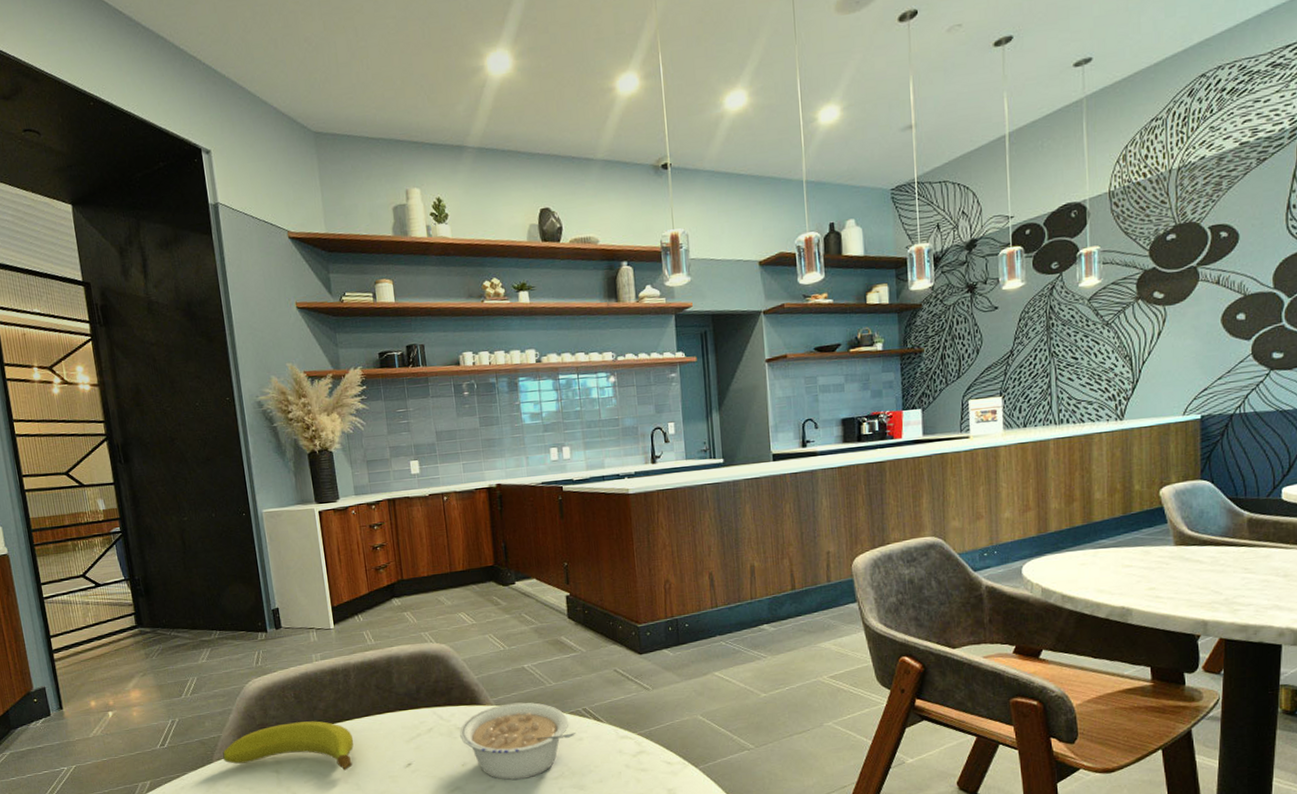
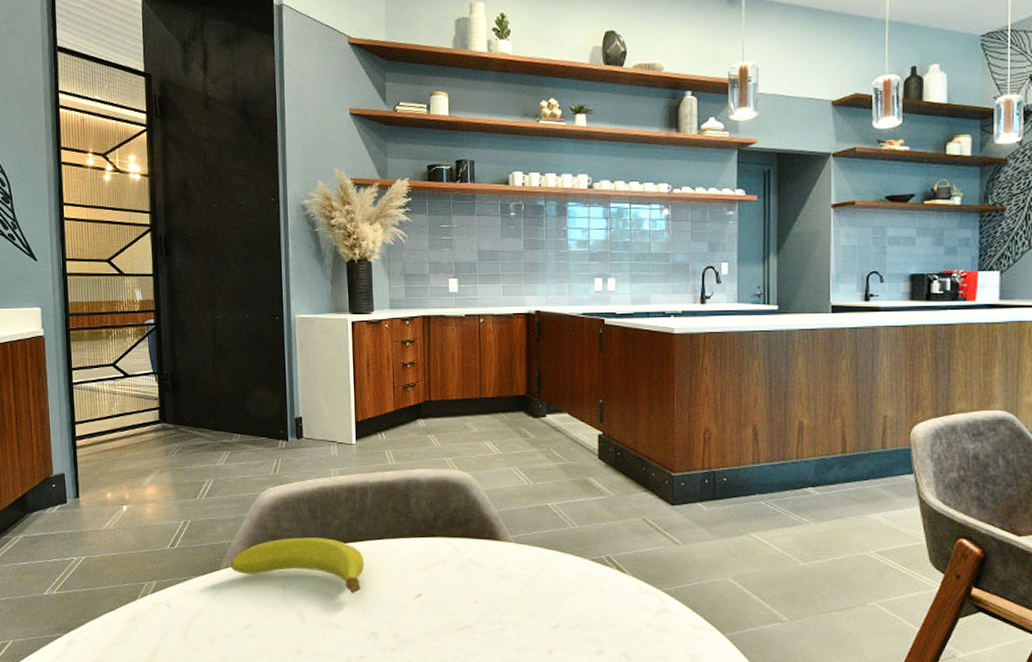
legume: present [460,702,576,781] -> none [475,542,597,625]

